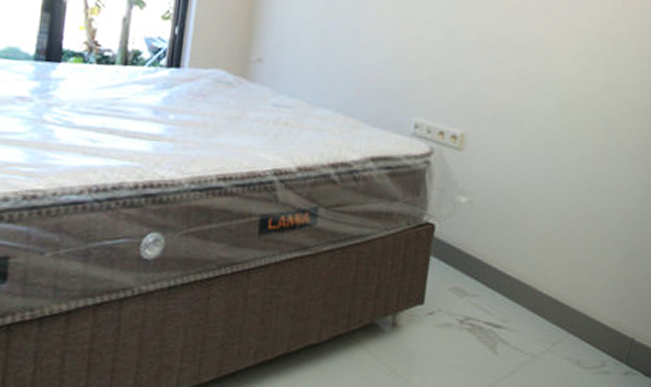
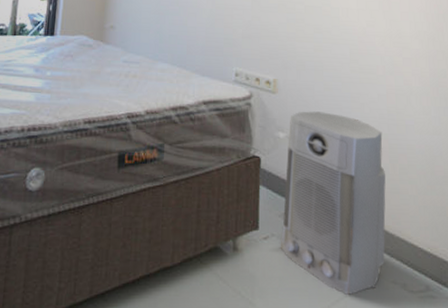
air purifier: none [446,172,581,371] -> present [280,111,386,295]

